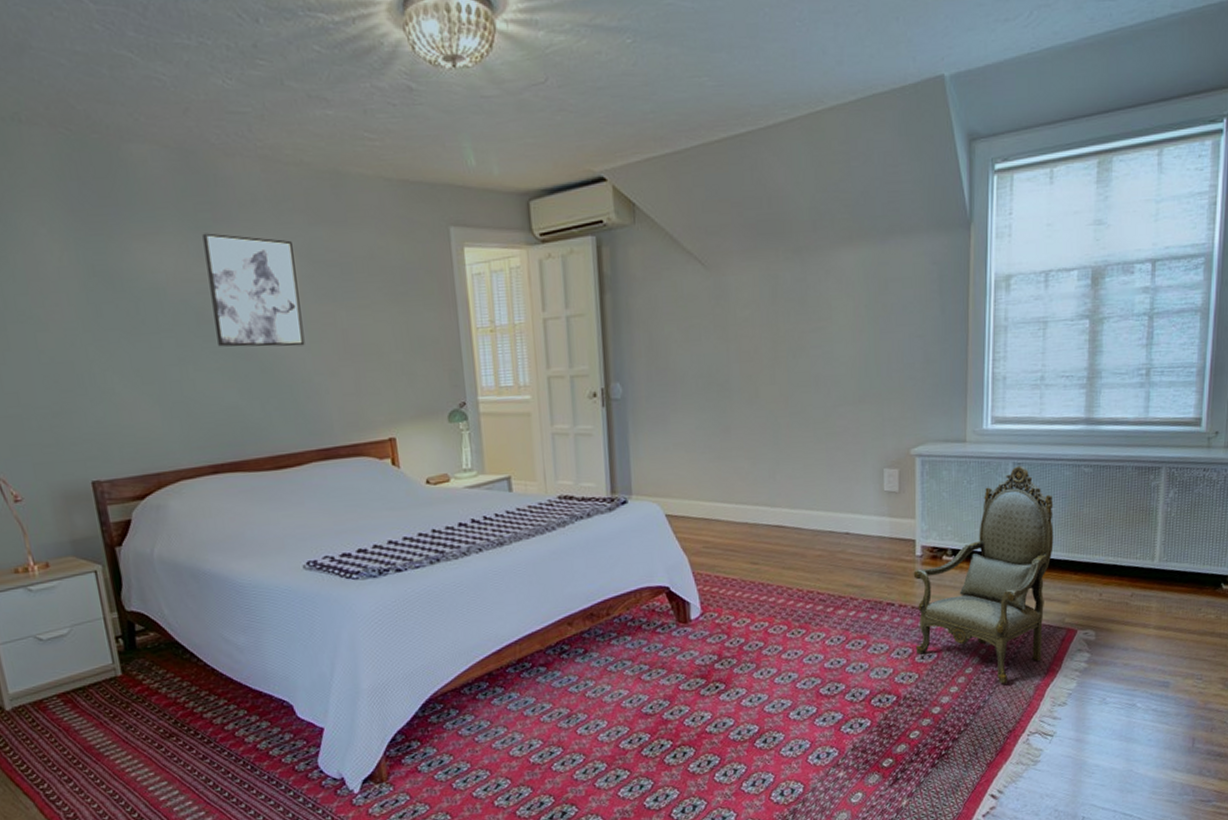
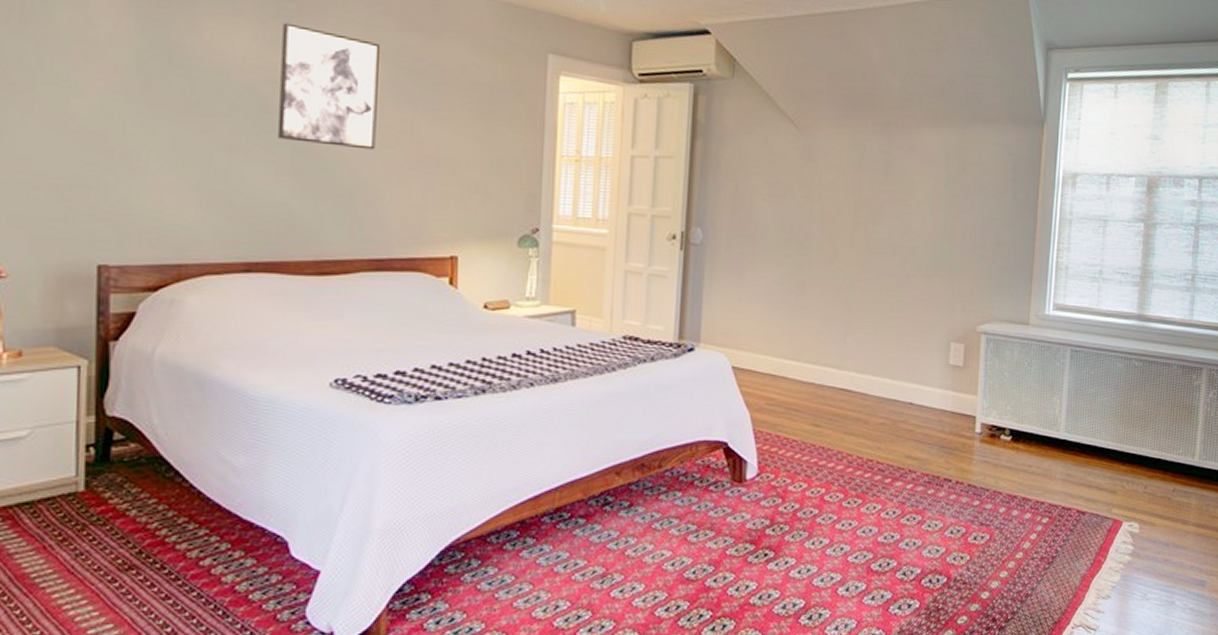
armchair: present [913,465,1054,684] -> none [968,353,1106,572]

